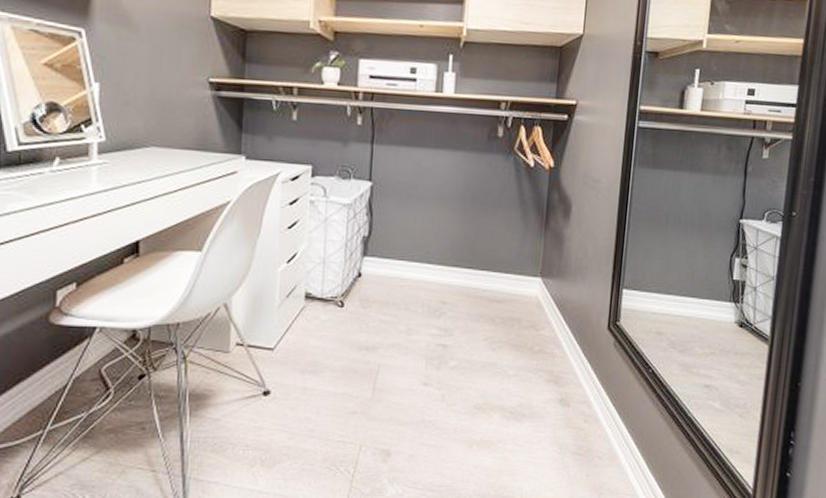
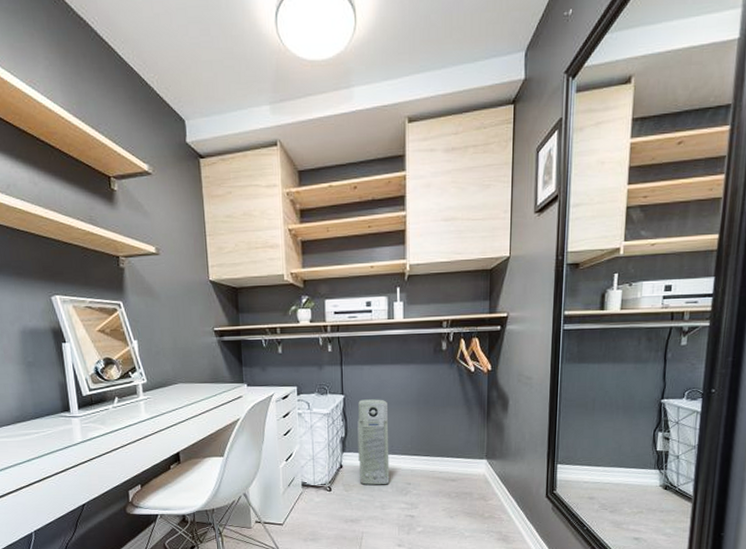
air purifier: none [382,190,426,302] -> present [357,399,390,485]

